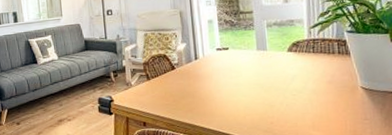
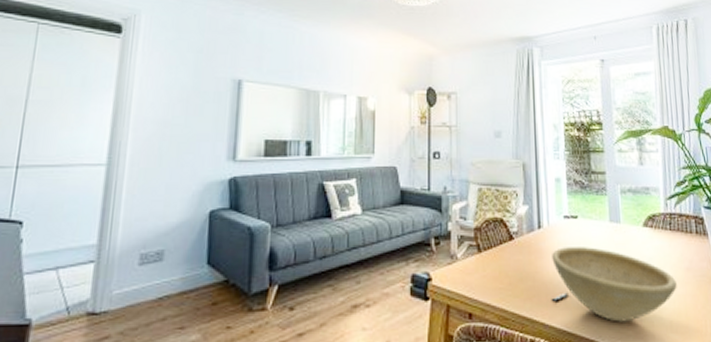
bowl: none [207,70,319,125] -> present [552,247,677,322]

